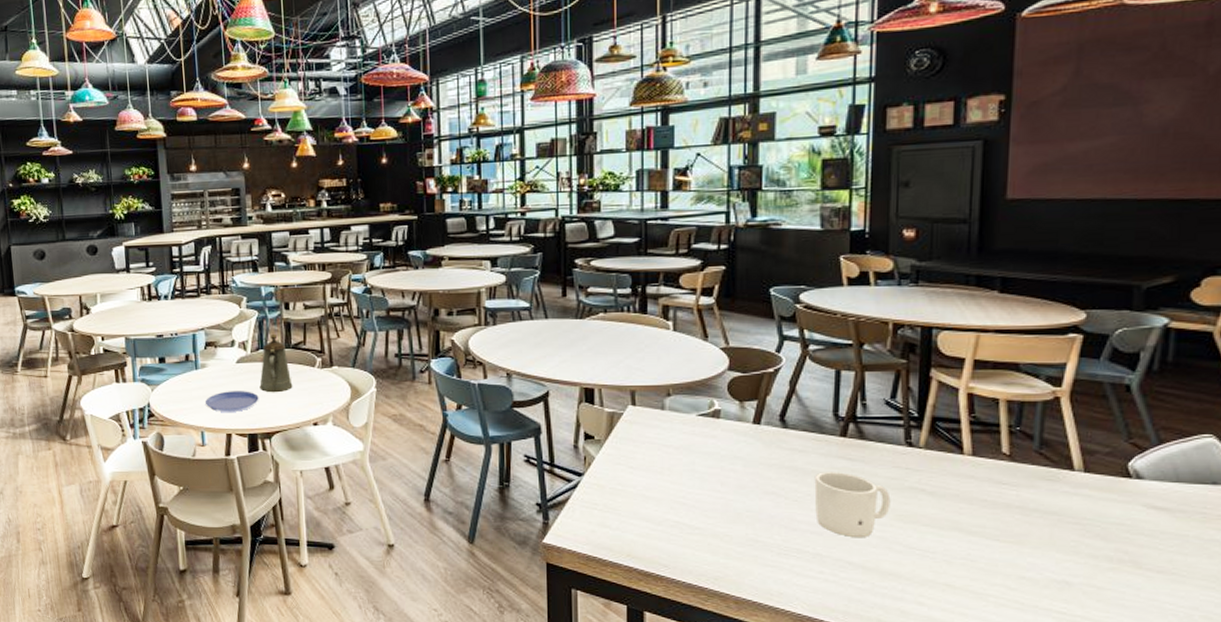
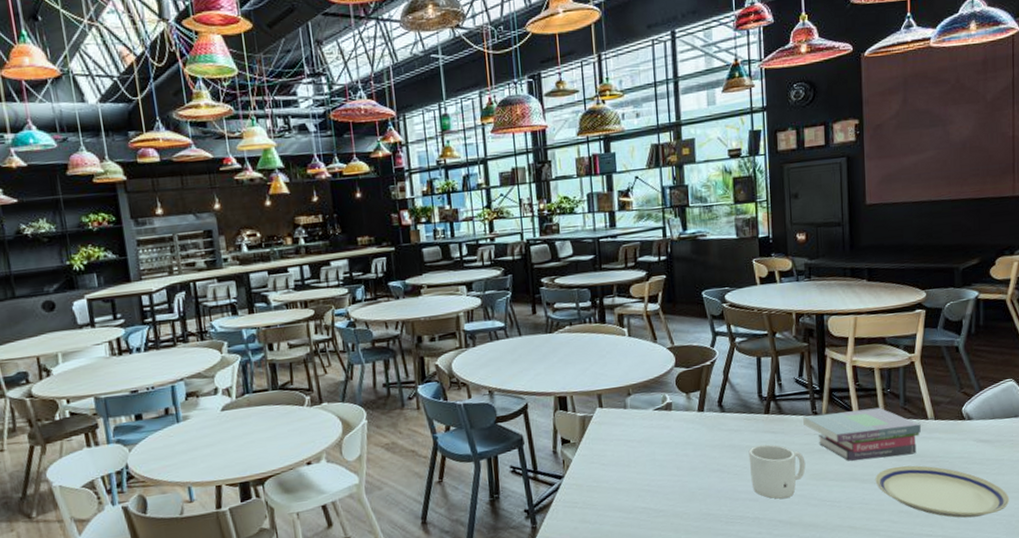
plate: present [204,391,259,412] -> none [189,438,248,464]
coffee pot: present [259,333,293,392] -> none [248,376,283,437]
books: none [892,446,1062,510] -> present [803,407,921,461]
plate: none [987,522,1193,602] -> present [875,465,1010,518]

